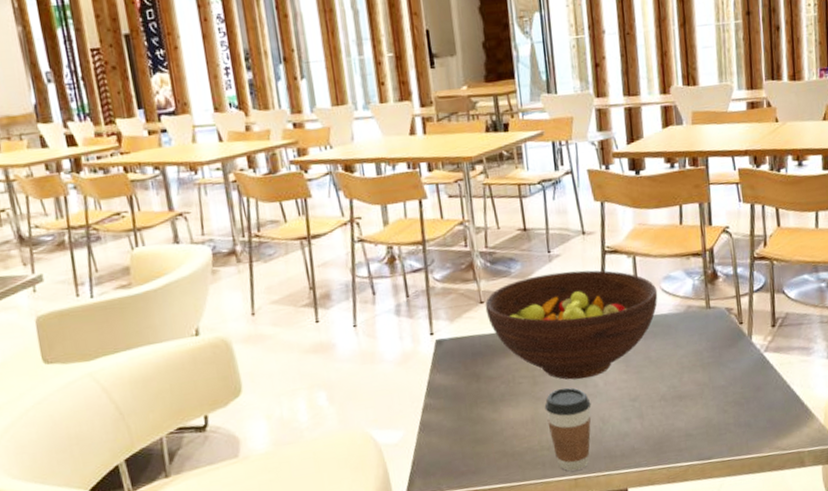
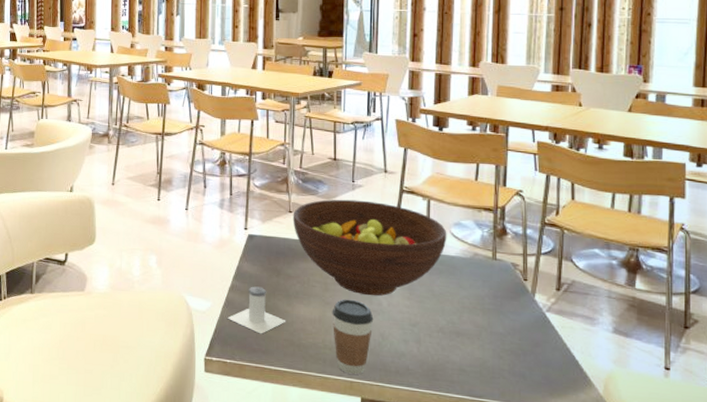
salt shaker: none [425,398,495,453] -> present [227,286,286,334]

